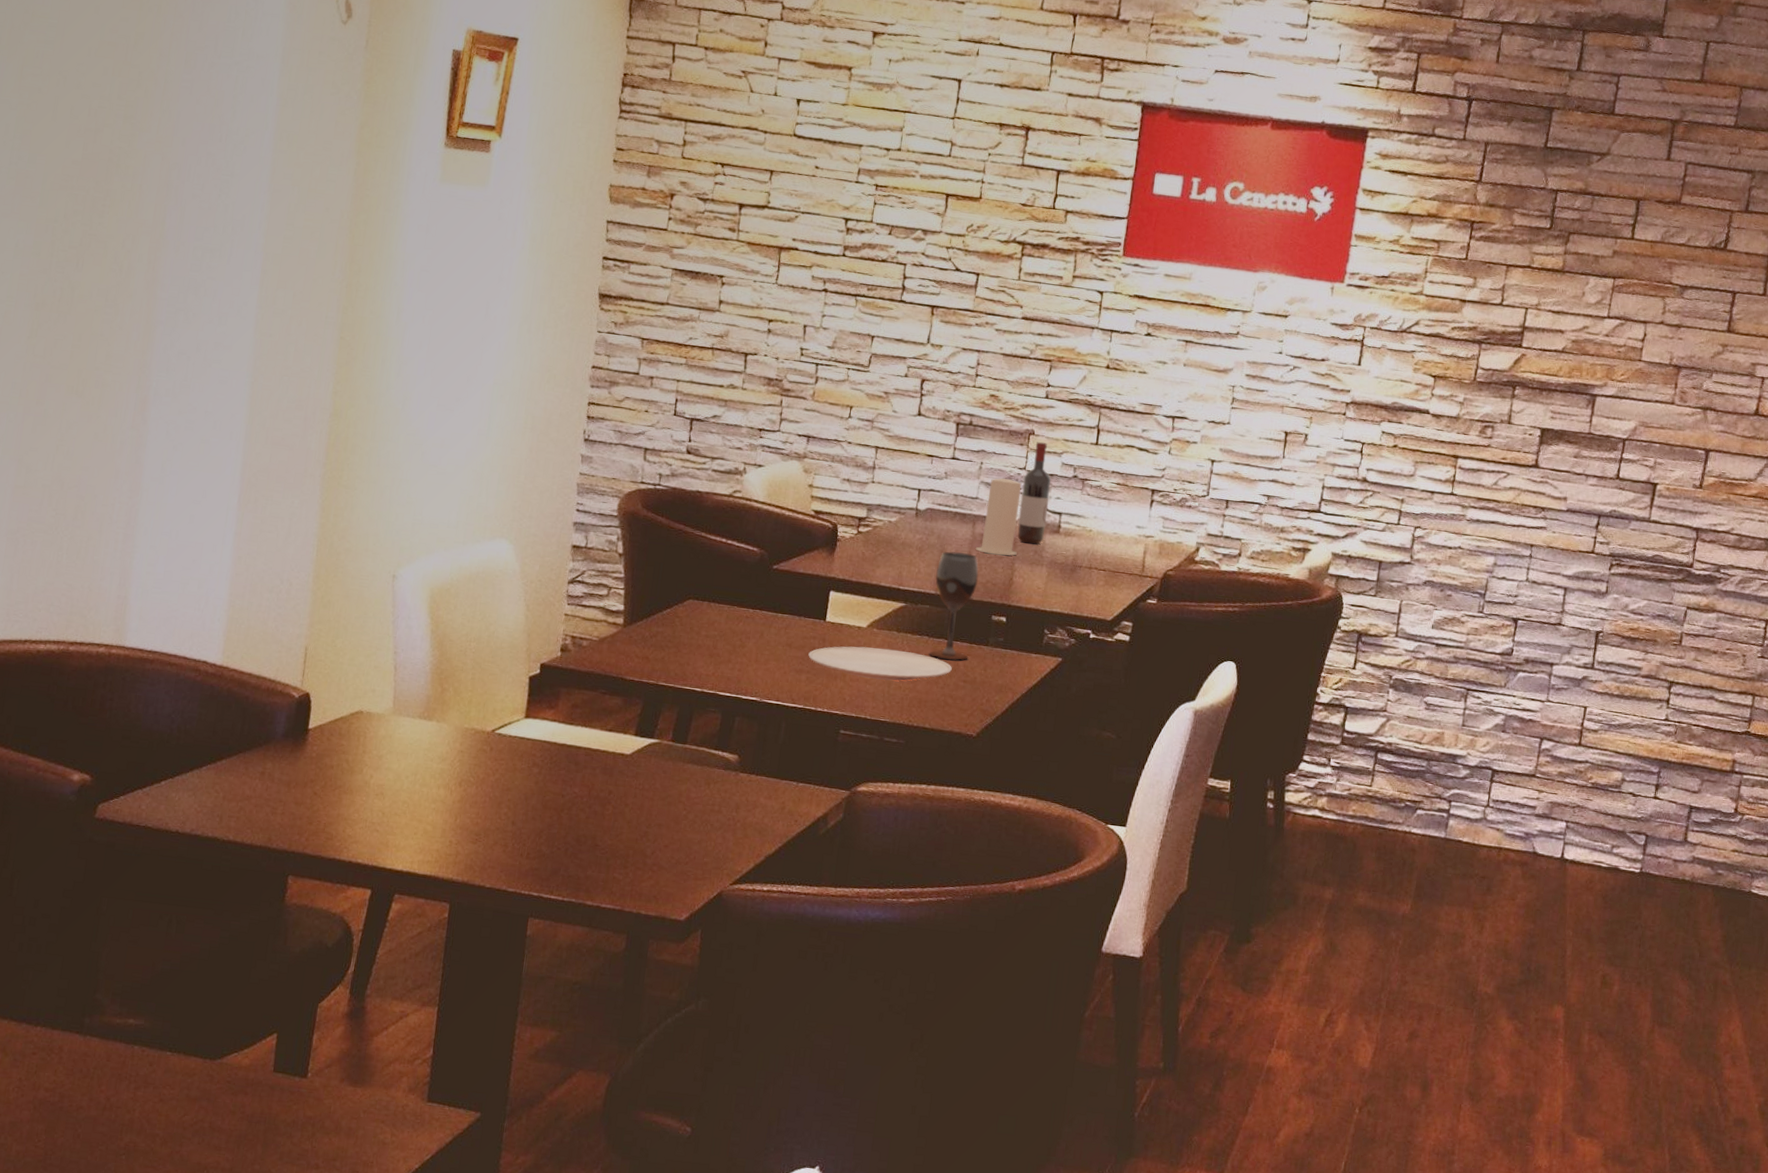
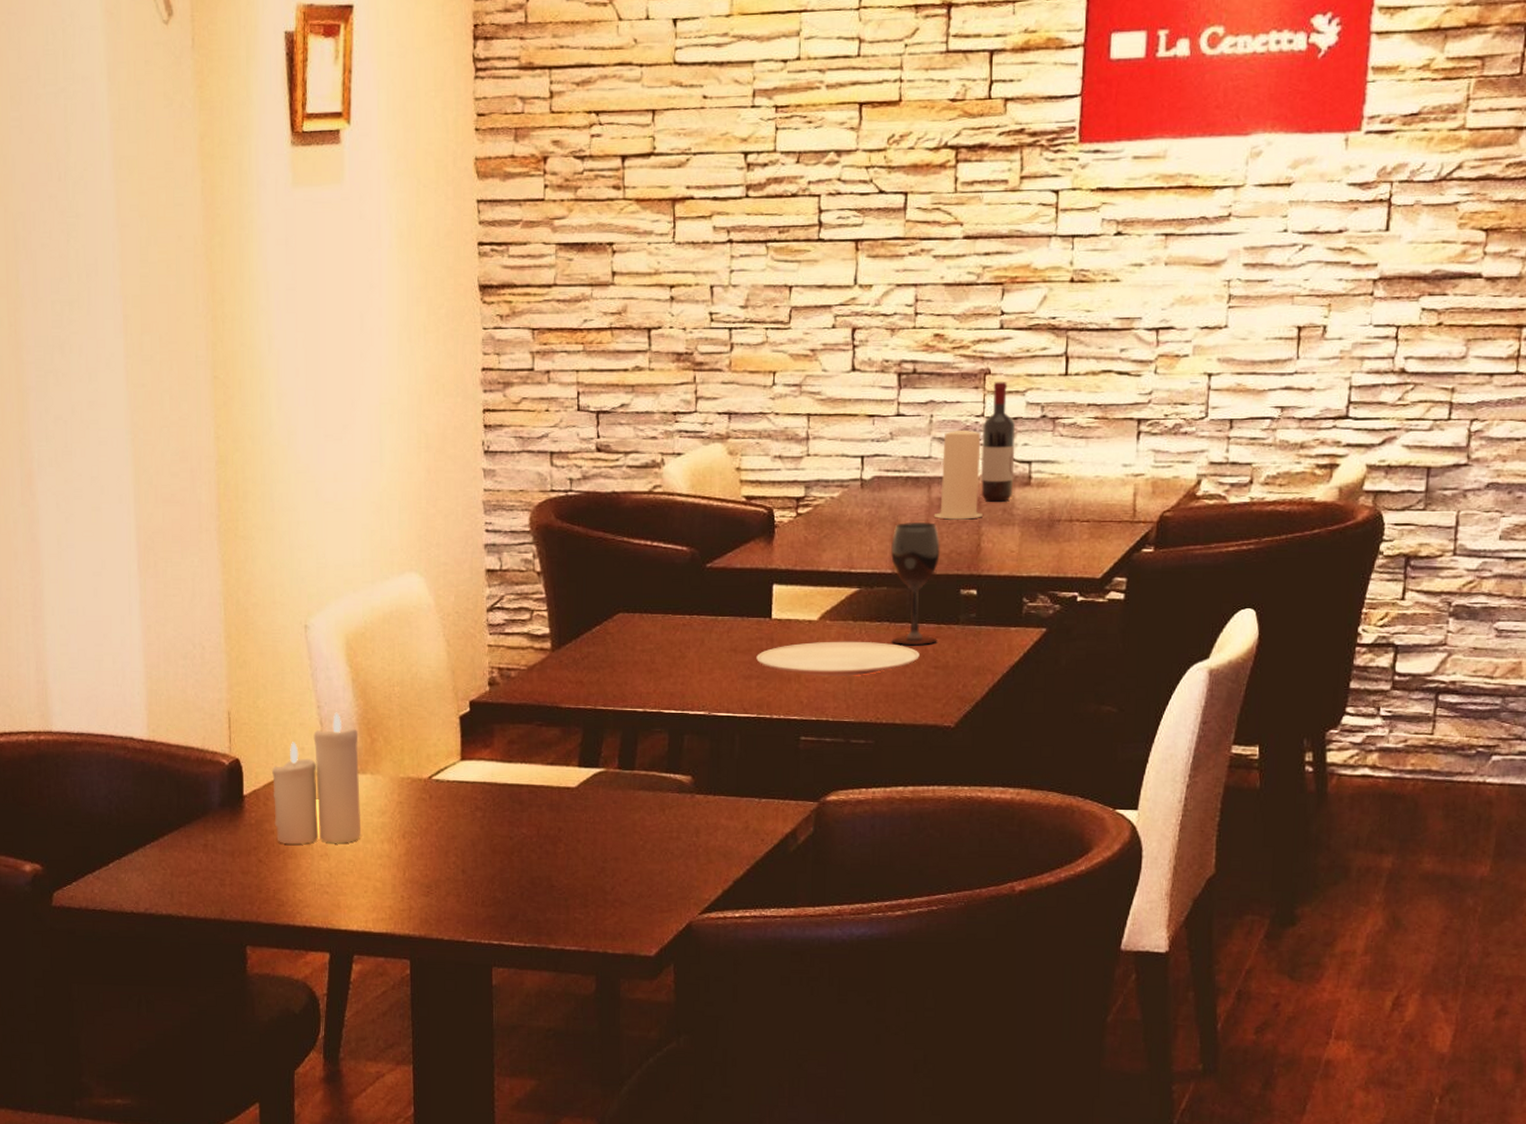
candle: none [335,659,430,785] -> present [271,712,362,845]

